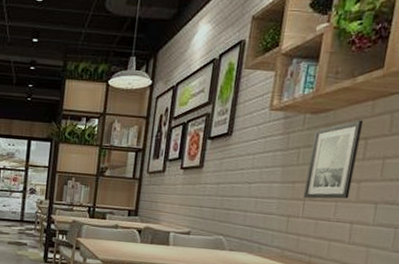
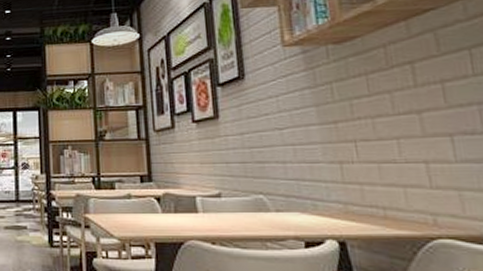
wall art: present [303,120,364,199] -> none [344,43,412,140]

